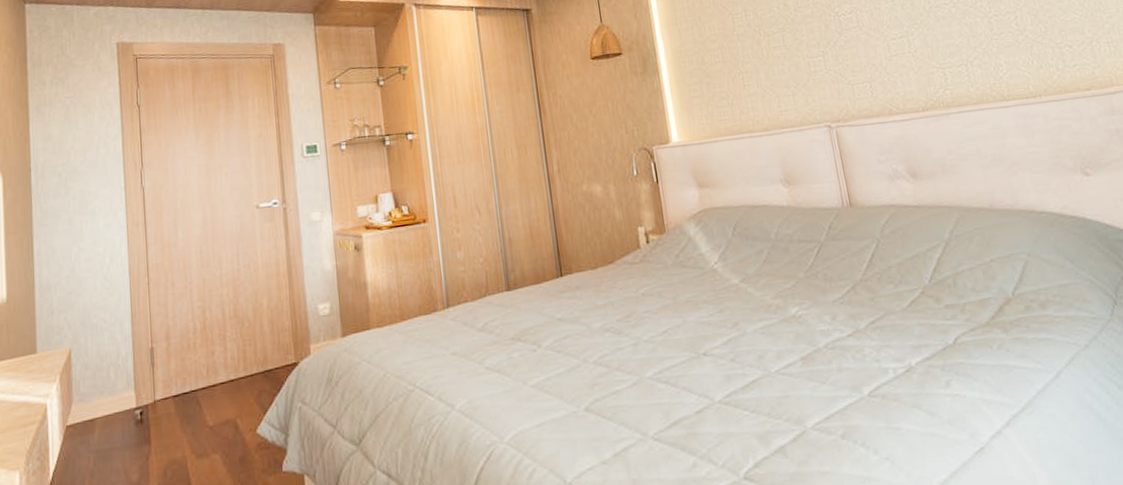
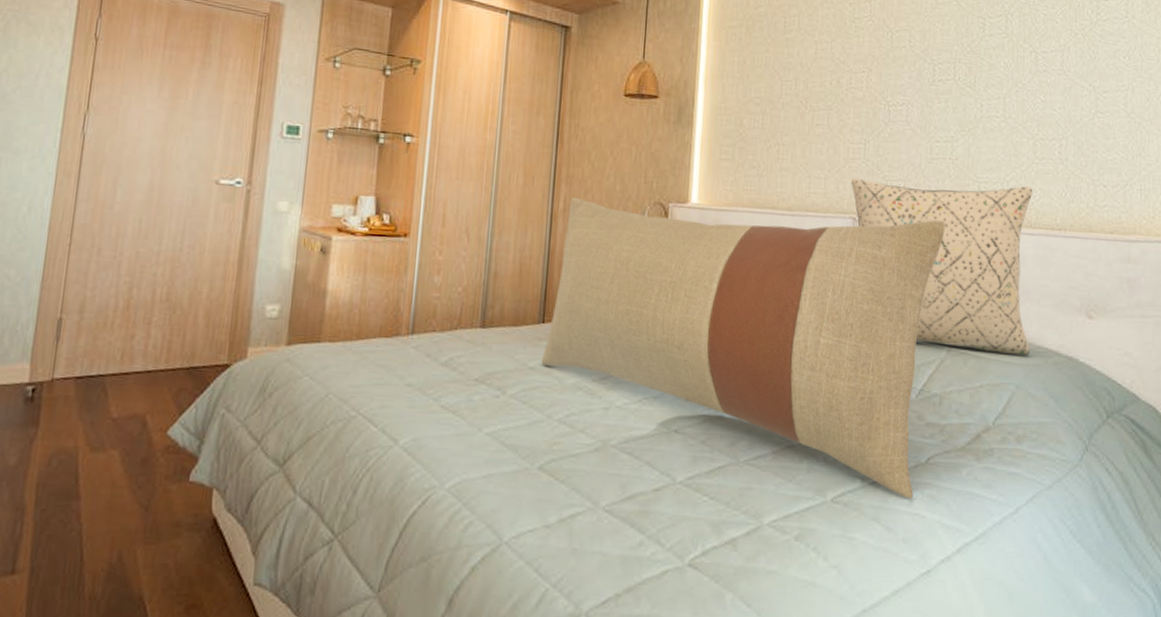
pillow: none [563,111,950,382] -> present [541,196,945,500]
pillow: none [818,62,1033,228] -> present [851,178,1033,356]

